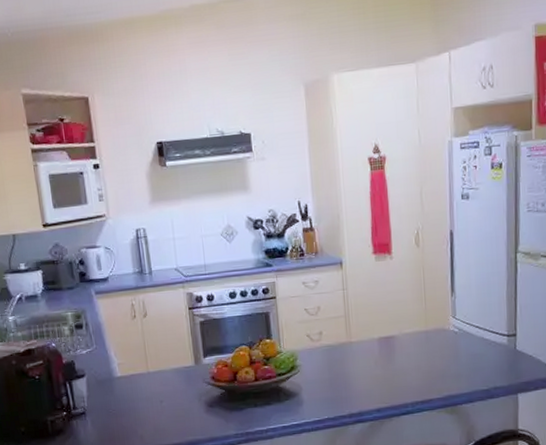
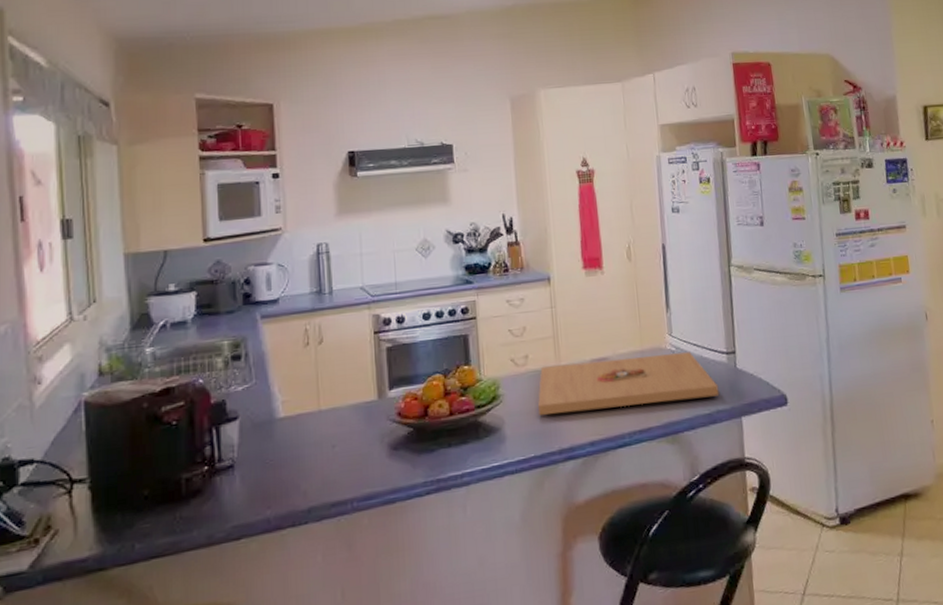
platter: none [331,333,498,384] -> present [538,352,719,415]

